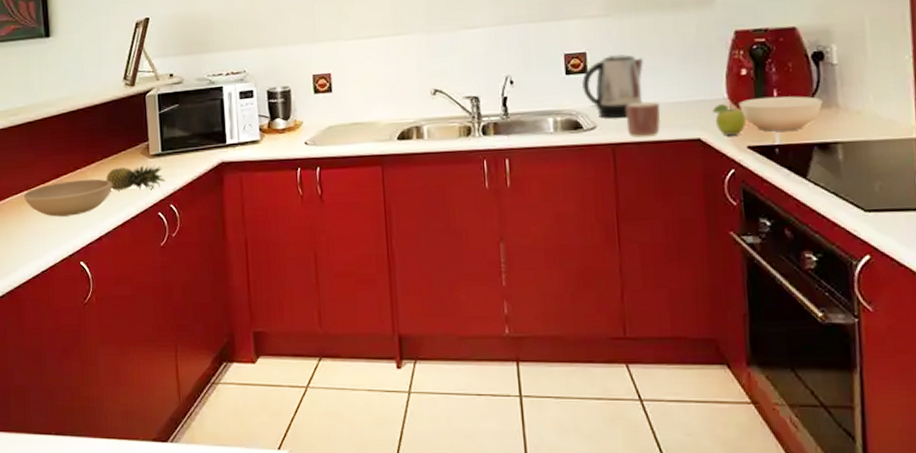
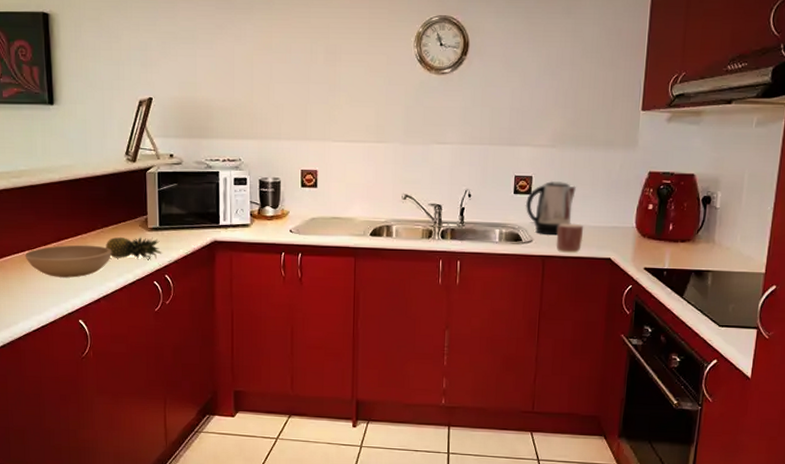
fruit: present [712,104,746,136] -> none [623,232,646,258]
bowl: present [739,96,823,132] -> none [643,229,704,258]

